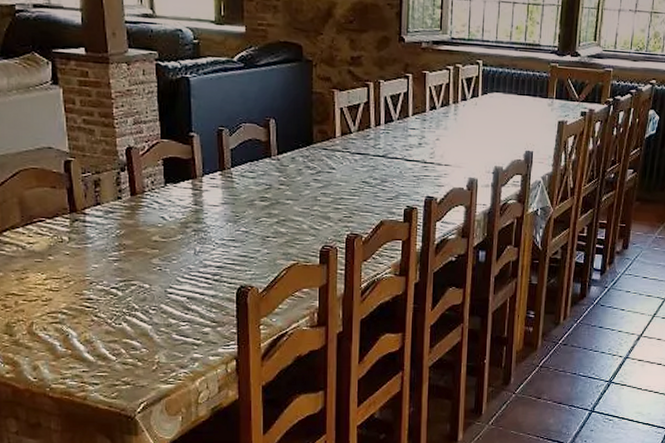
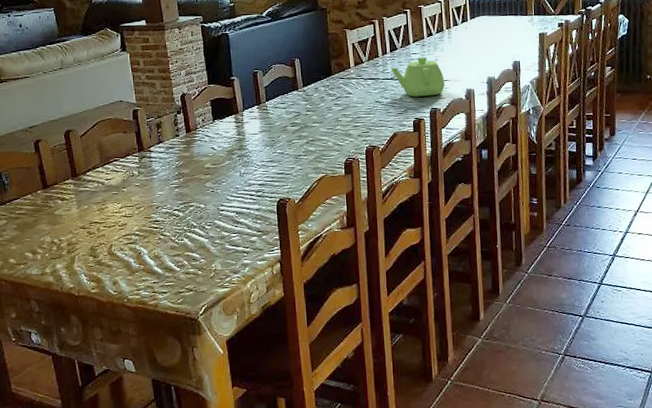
teapot: none [384,134,445,182] -> present [391,57,445,97]

